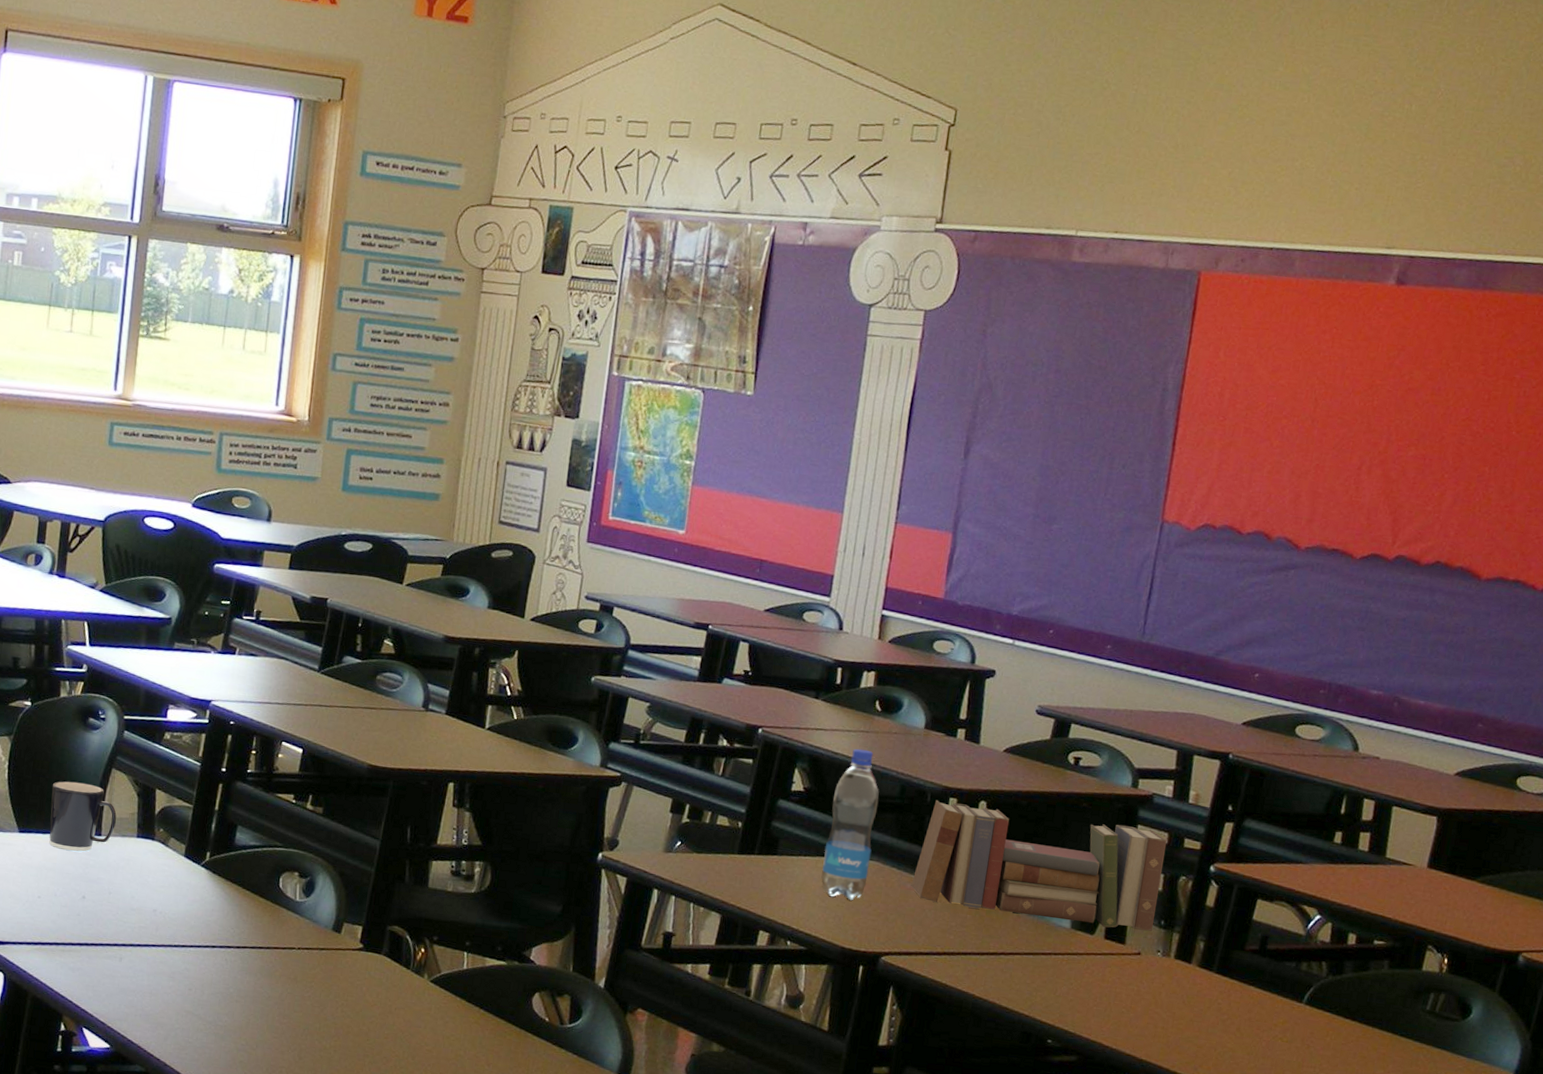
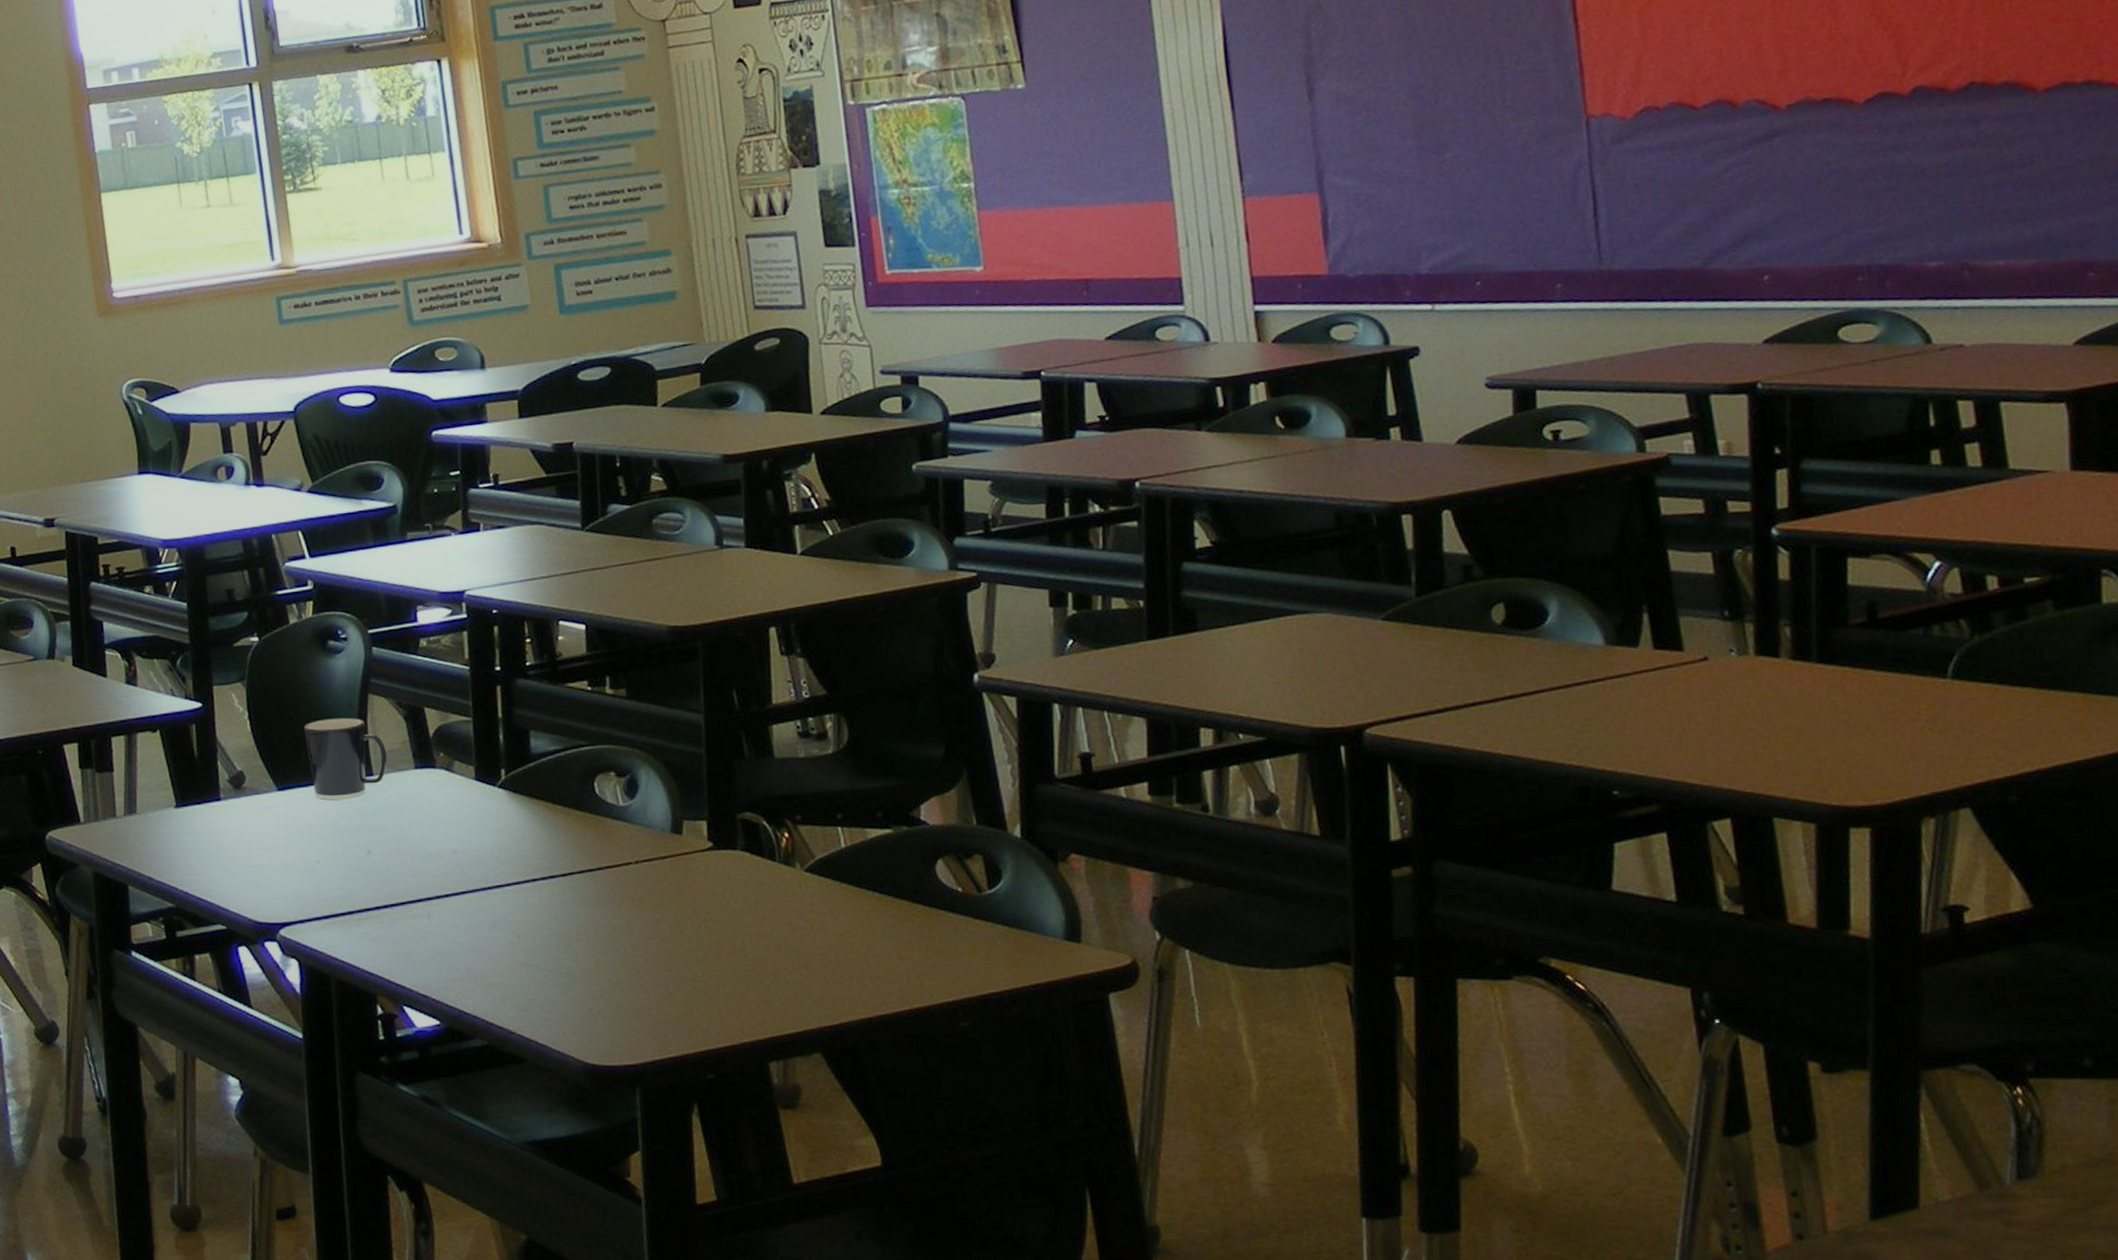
bottle: present [821,748,879,901] -> none [1250,479,1322,669]
book: present [911,800,1167,932] -> none [1379,499,1715,649]

